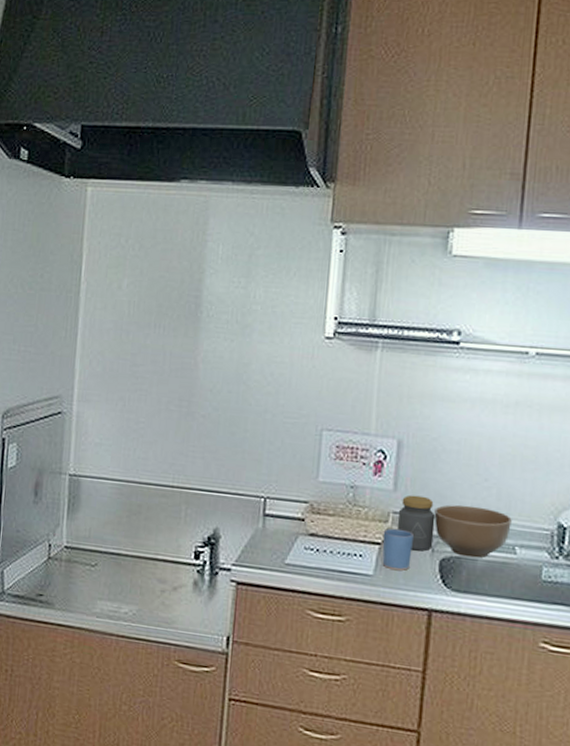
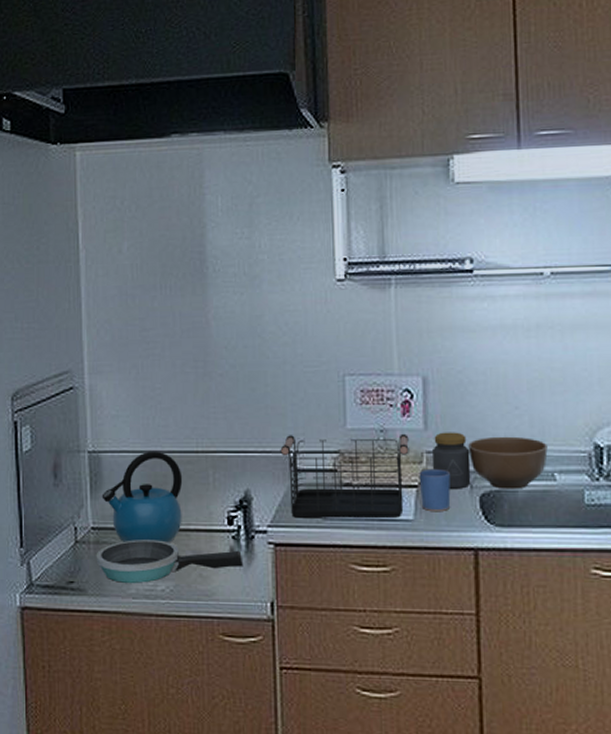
frying pan: none [65,562,205,604] -> present [96,539,244,583]
kettle: none [77,480,156,570] -> present [101,451,182,543]
dish rack: none [252,481,378,573] -> present [280,433,409,519]

